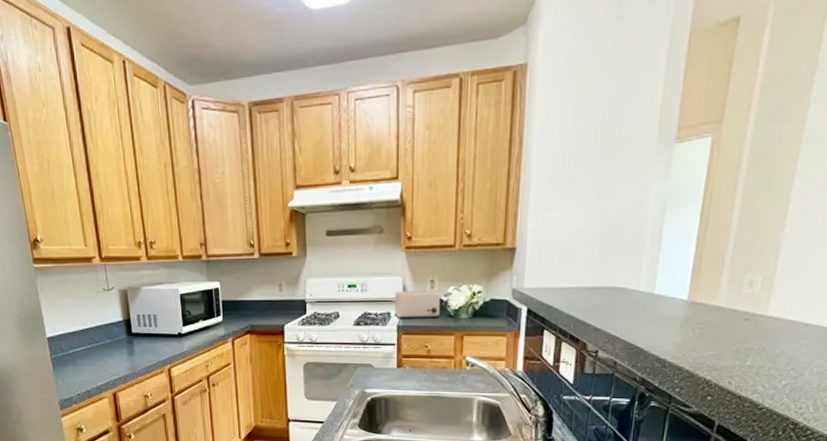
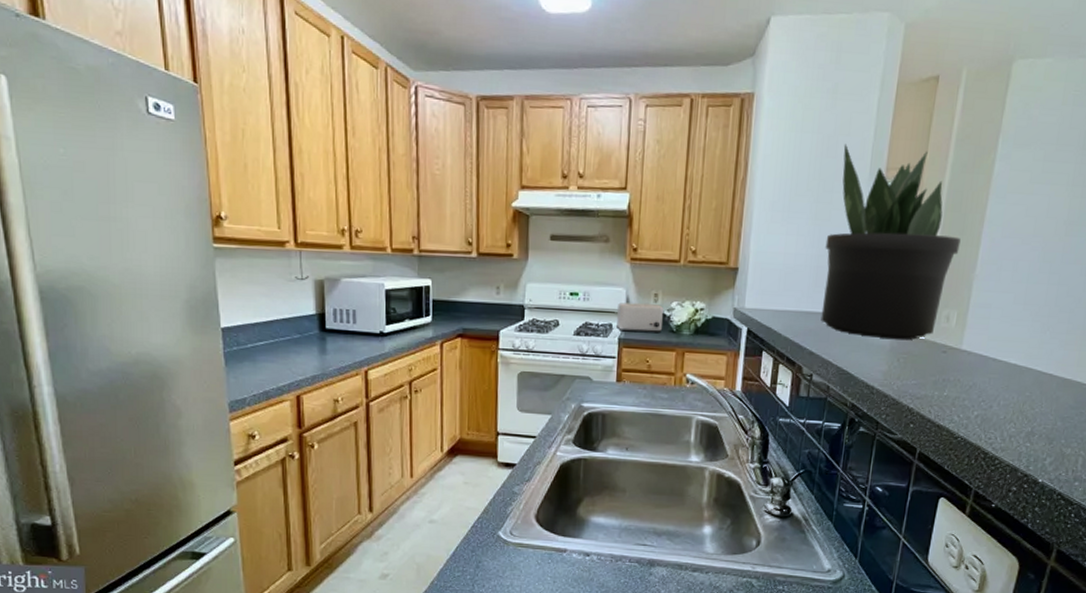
planter: none [606,103,766,309] -> present [821,143,961,340]

